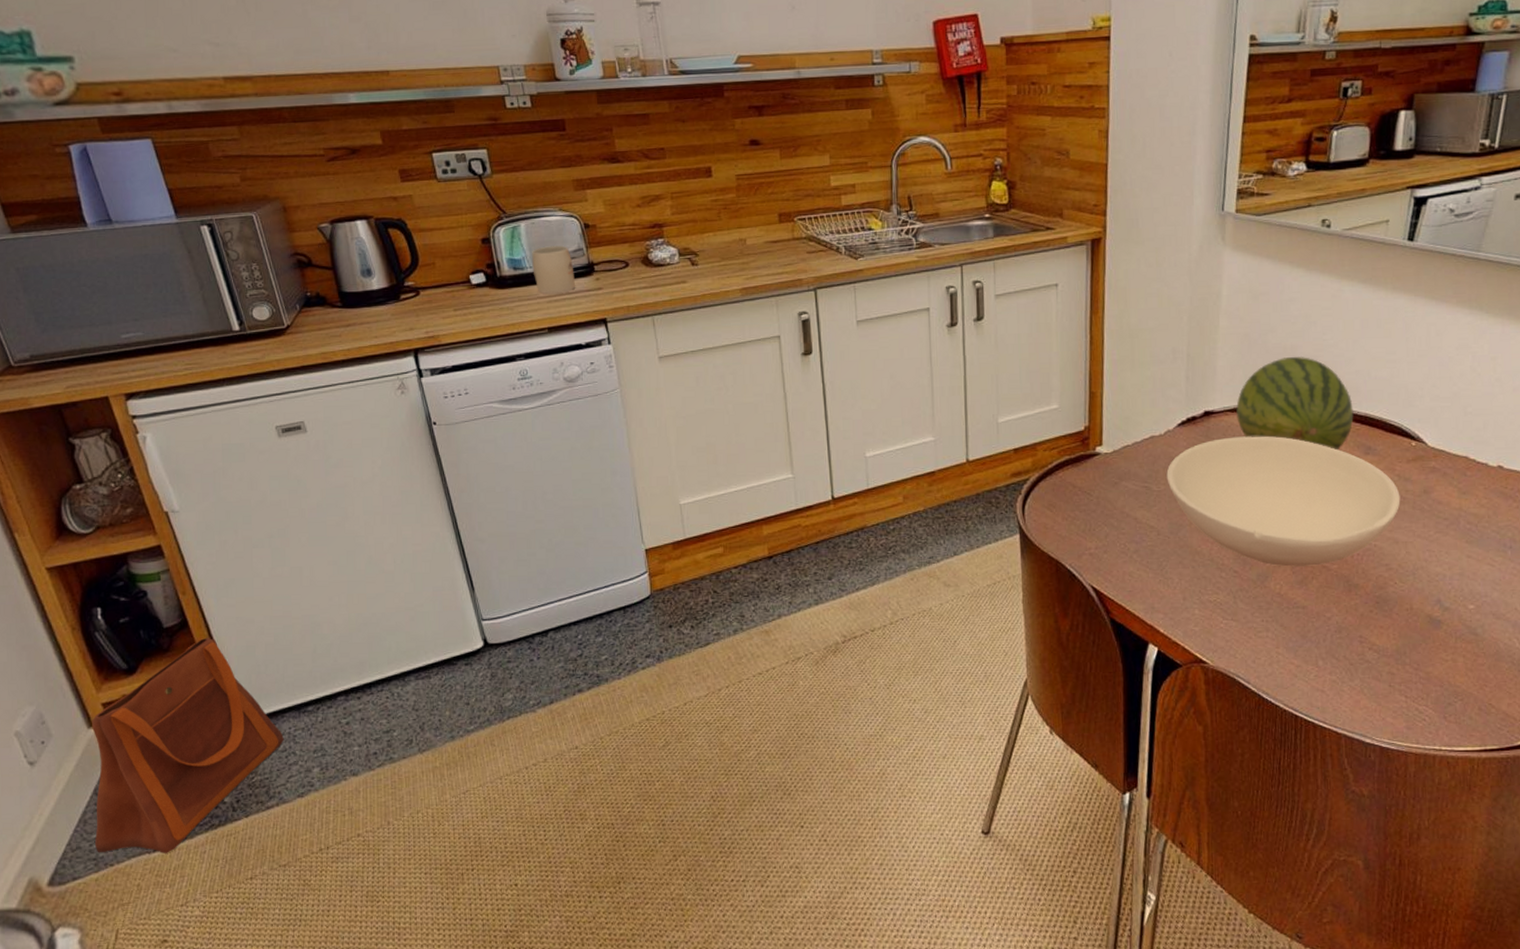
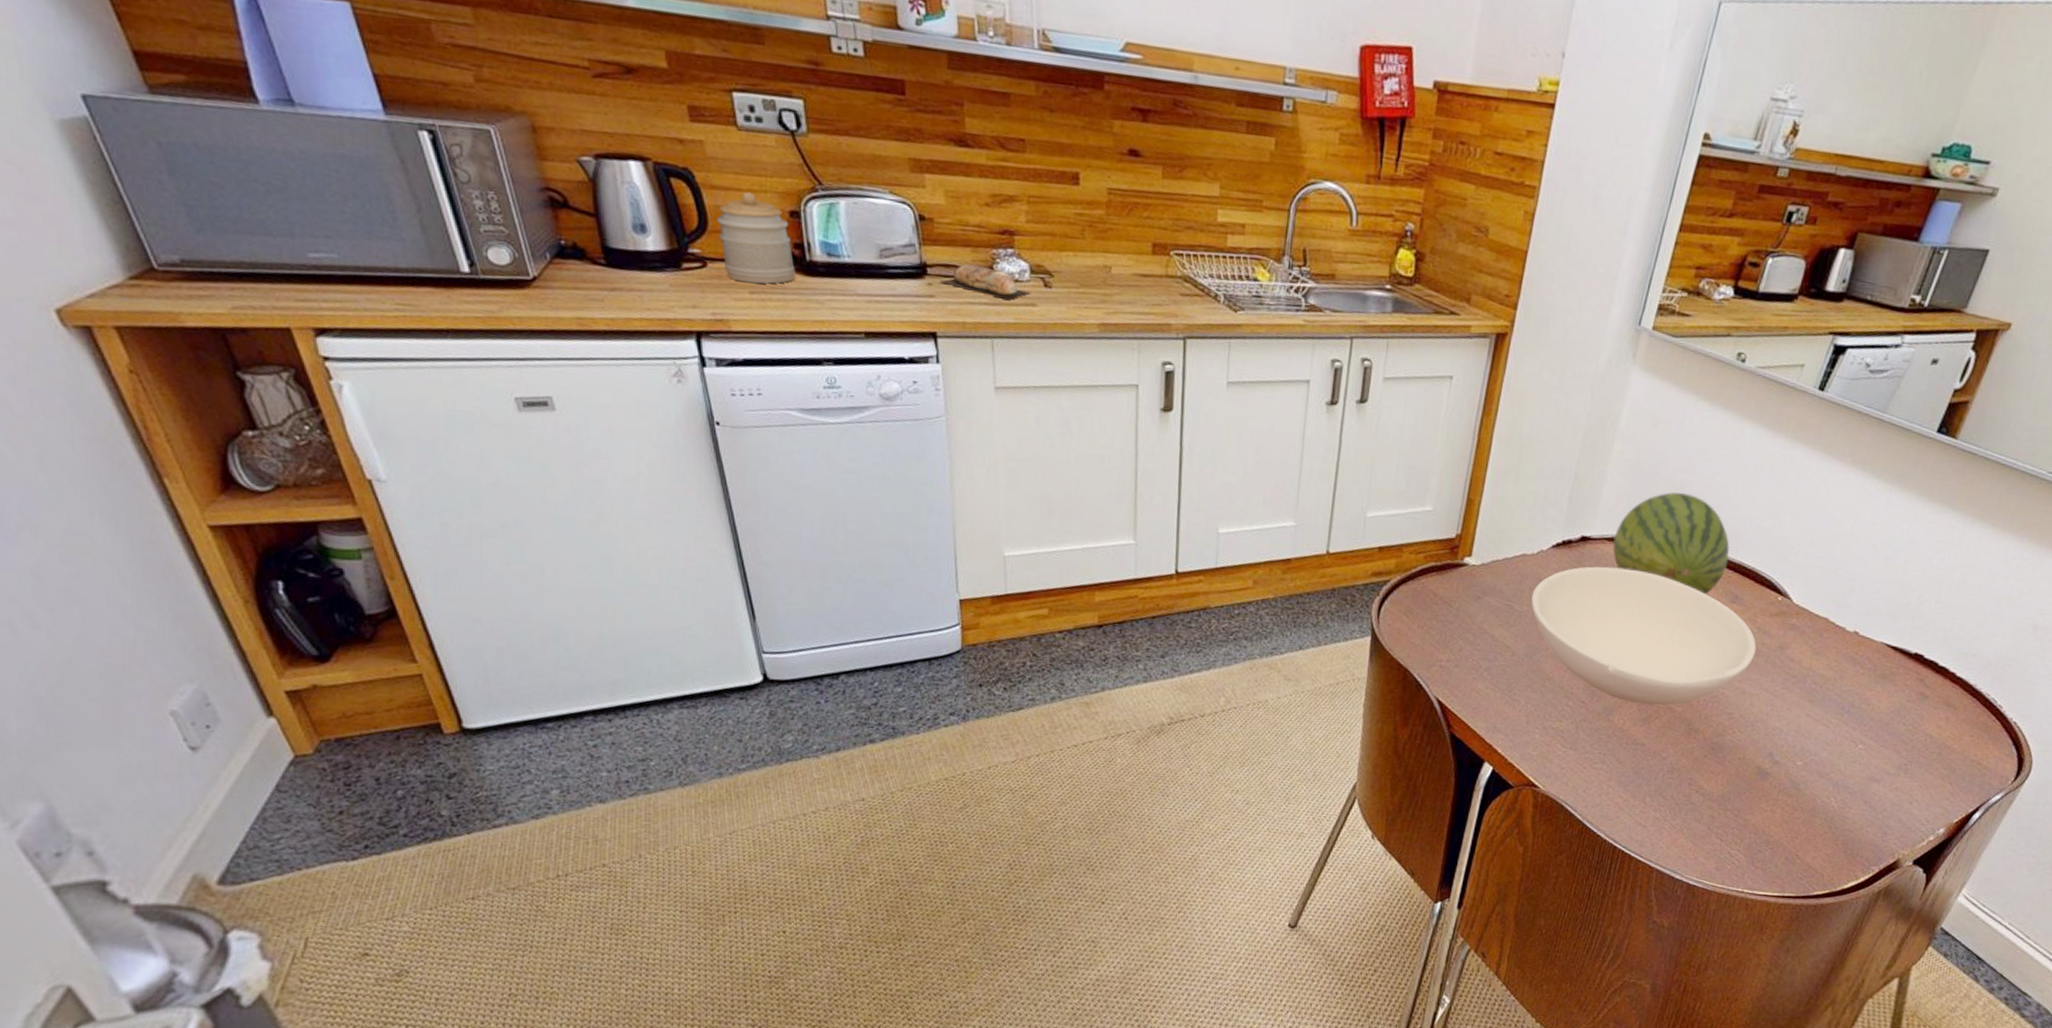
shopping bag: present [92,637,284,853] -> none [272,631,516,863]
jar: none [425,229,489,303] -> present [716,191,795,284]
mug: present [531,245,576,295] -> none [850,234,903,294]
bread loaf: none [606,257,682,282] -> present [940,264,1032,301]

